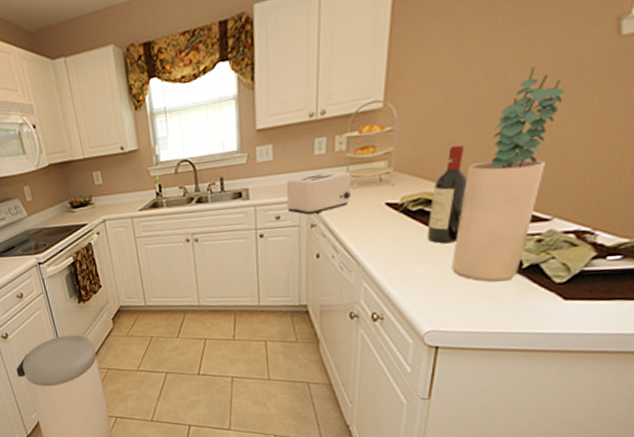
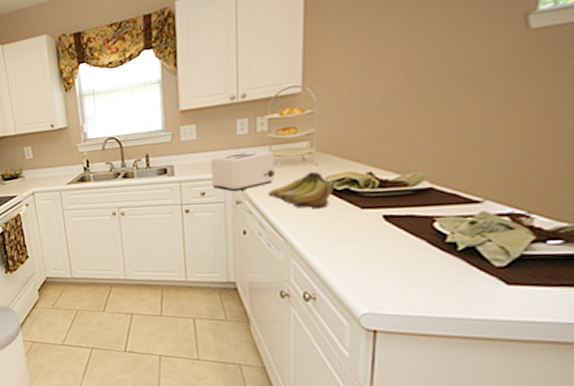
fruit: none [343,192,408,231] -> present [268,171,334,209]
wine bottle: present [427,144,467,244] -> none [354,127,392,224]
vase: present [451,67,565,282] -> none [382,56,481,264]

